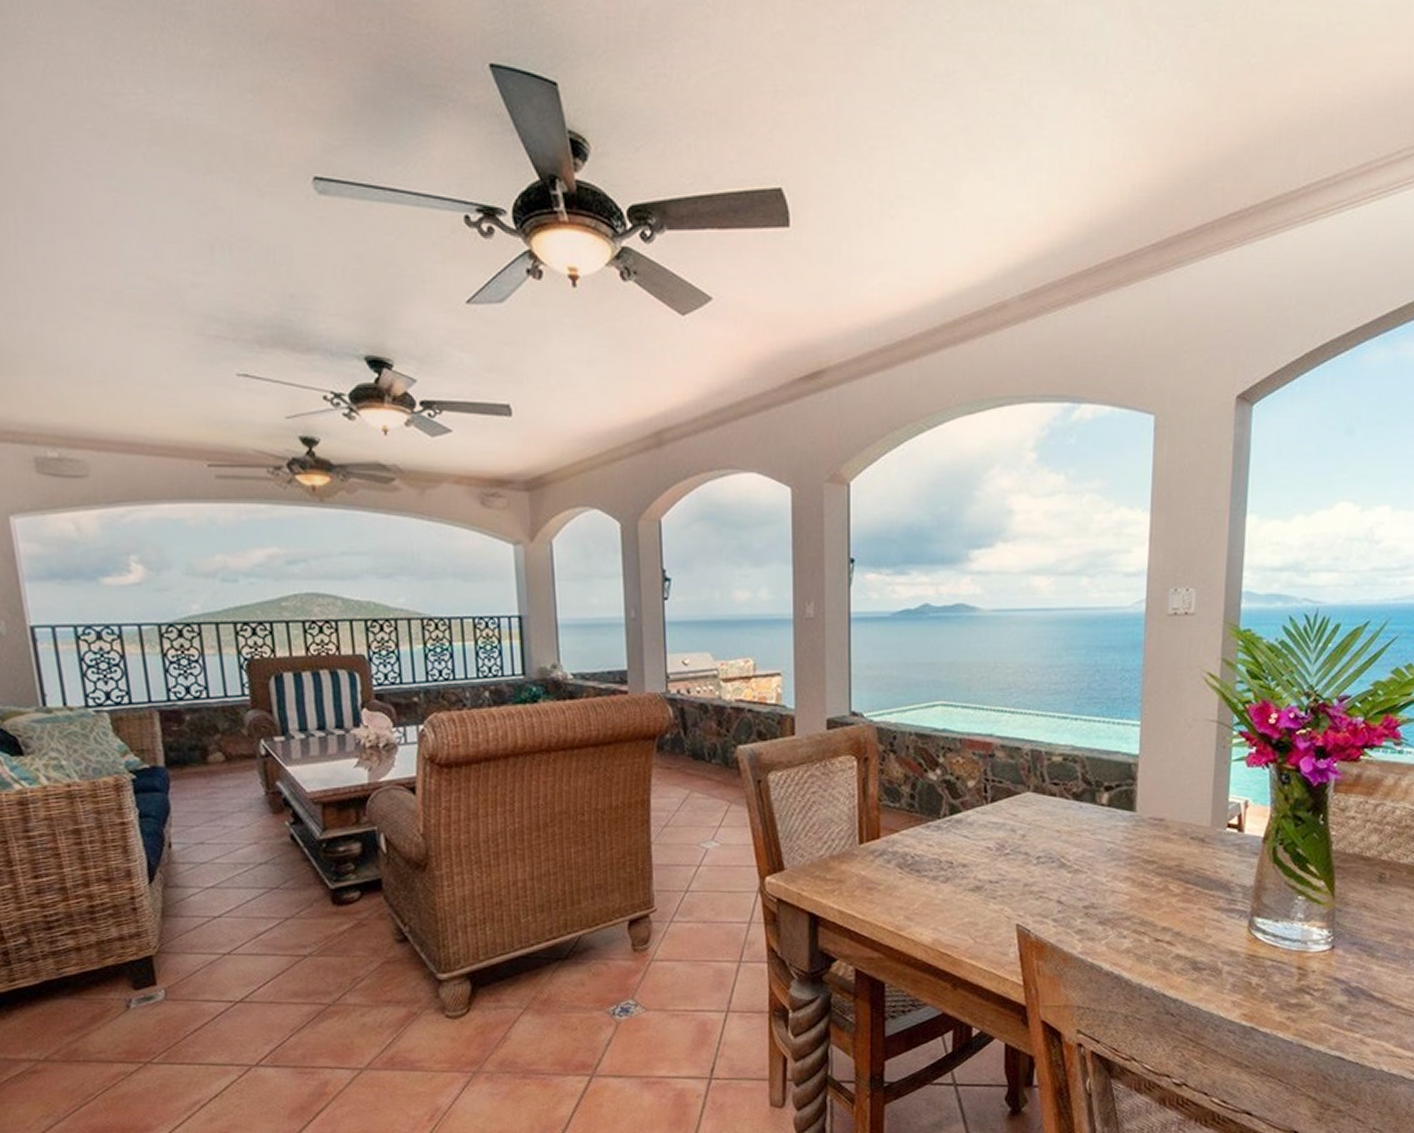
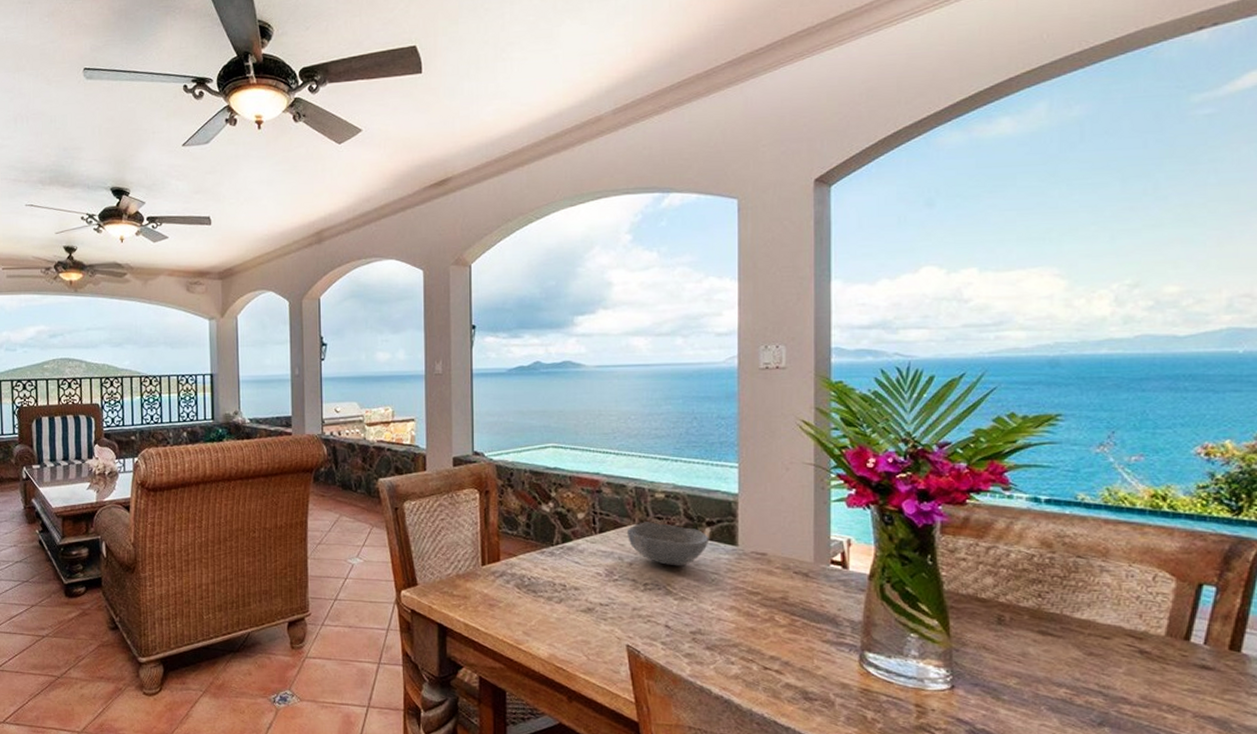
bowl: none [1020,788,1107,837] -> present [626,522,710,566]

